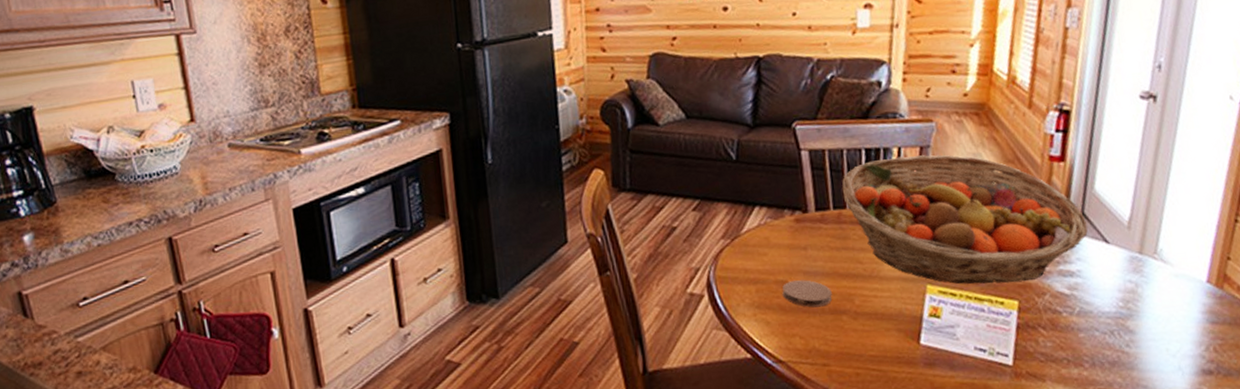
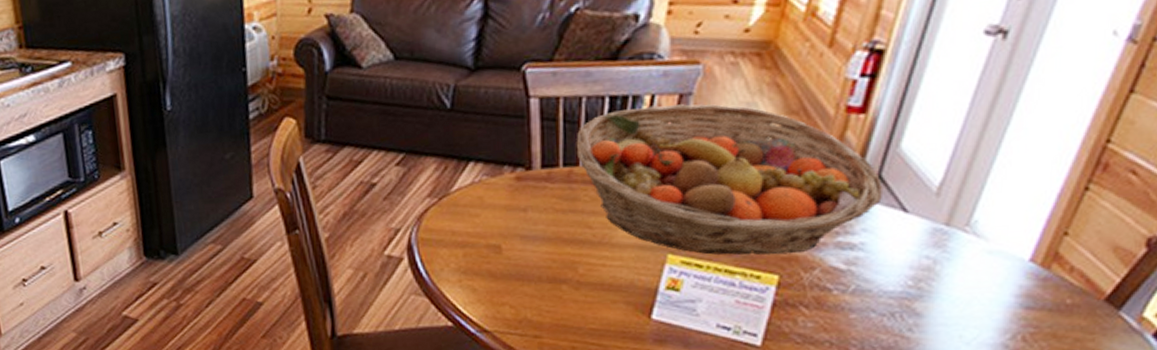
coaster: present [782,280,832,308] -> none [493,244,552,275]

